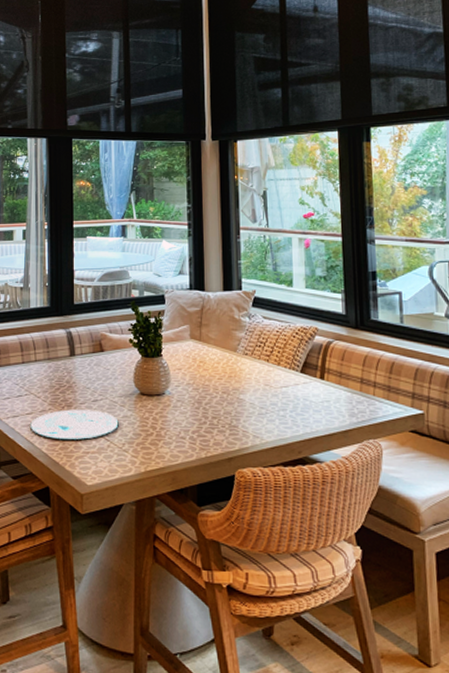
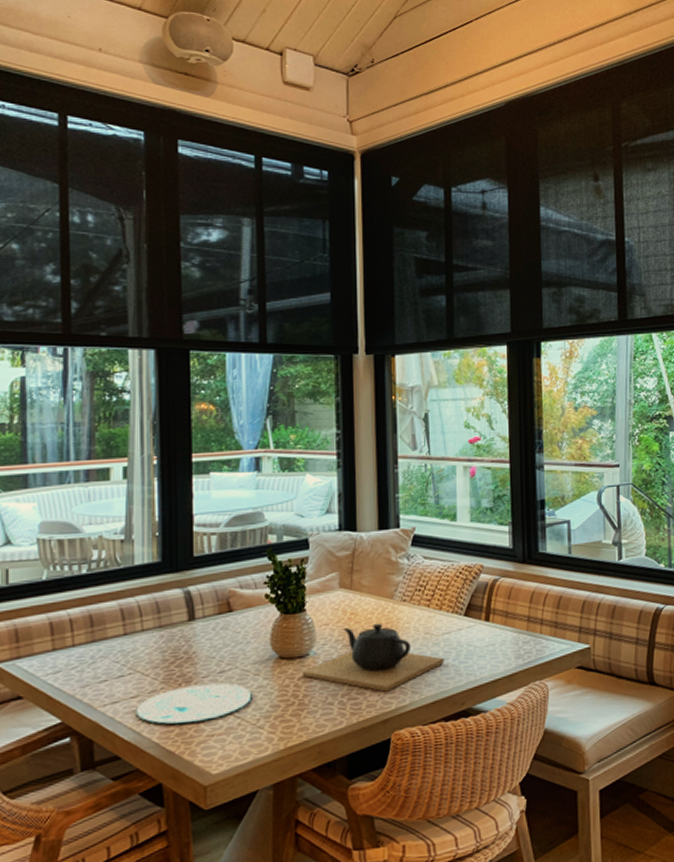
teapot: none [159,372,282,433] -> present [301,623,444,692]

